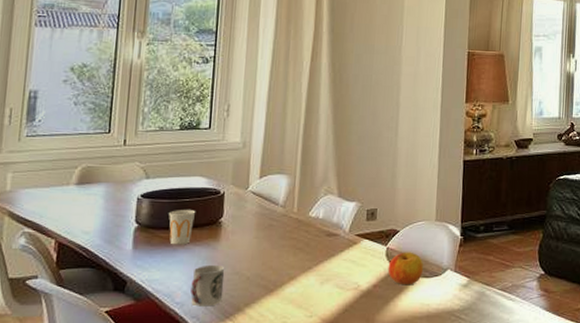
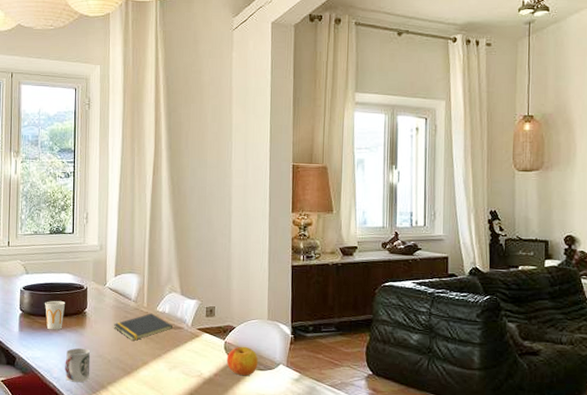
notepad: none [256,219,327,252] -> present [114,313,172,341]

